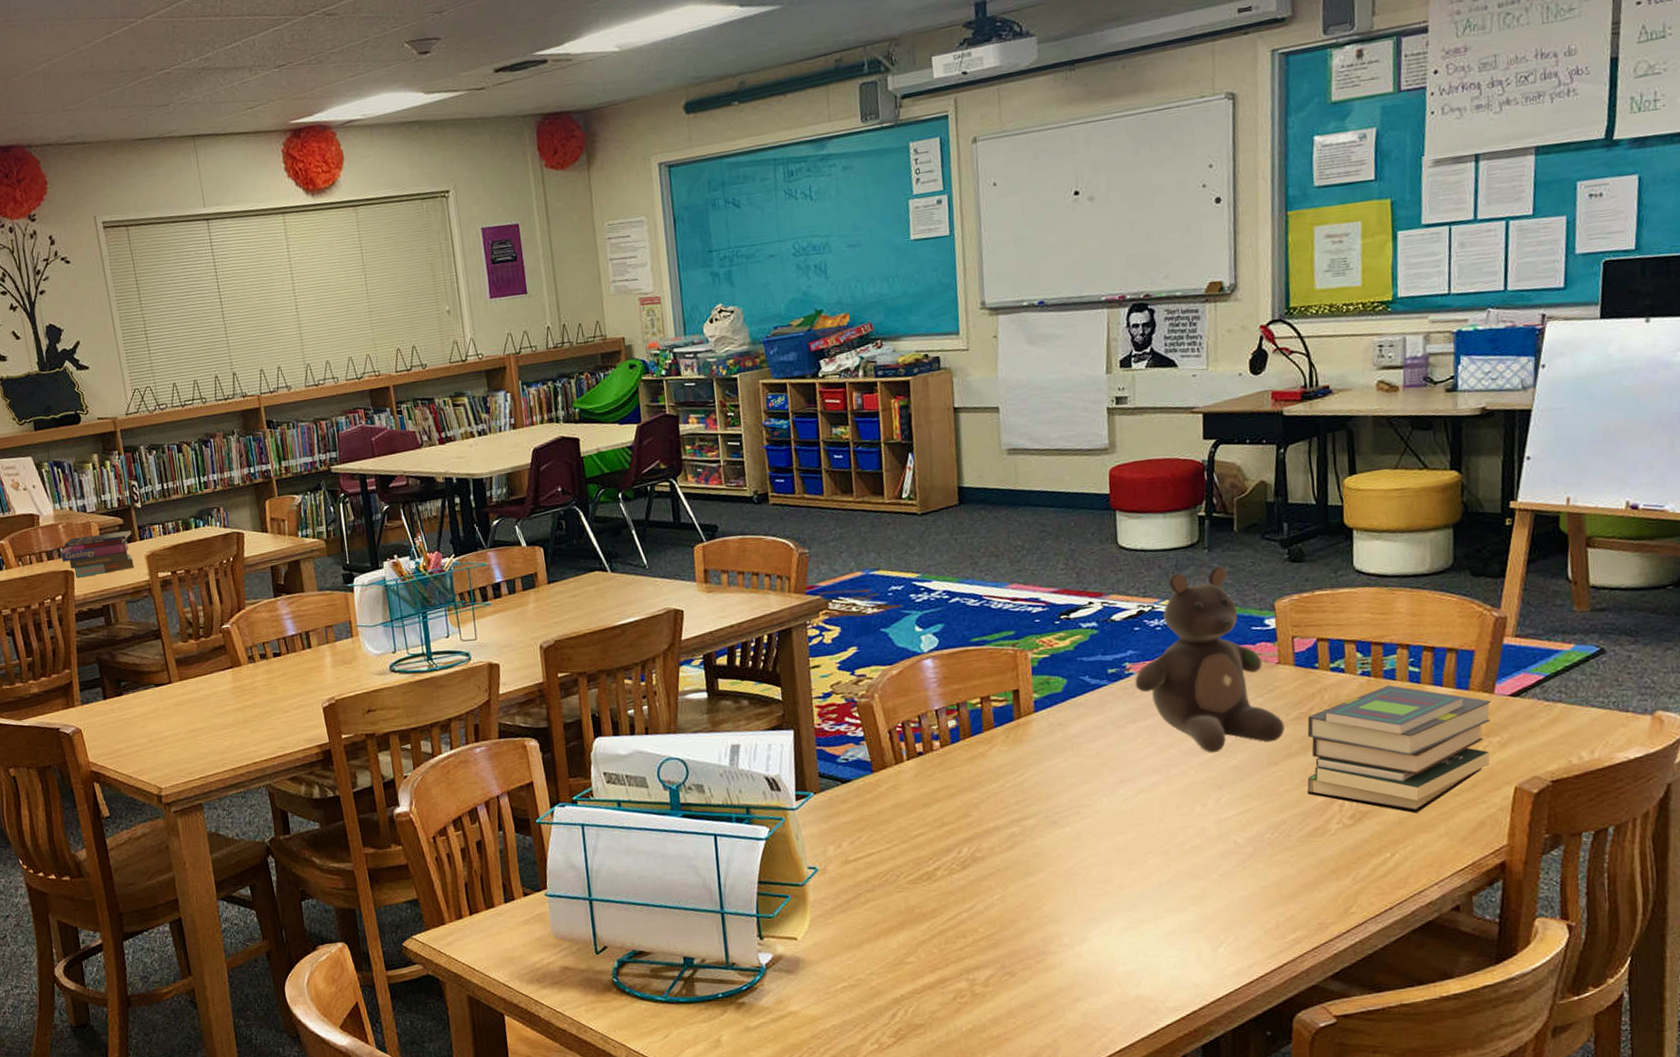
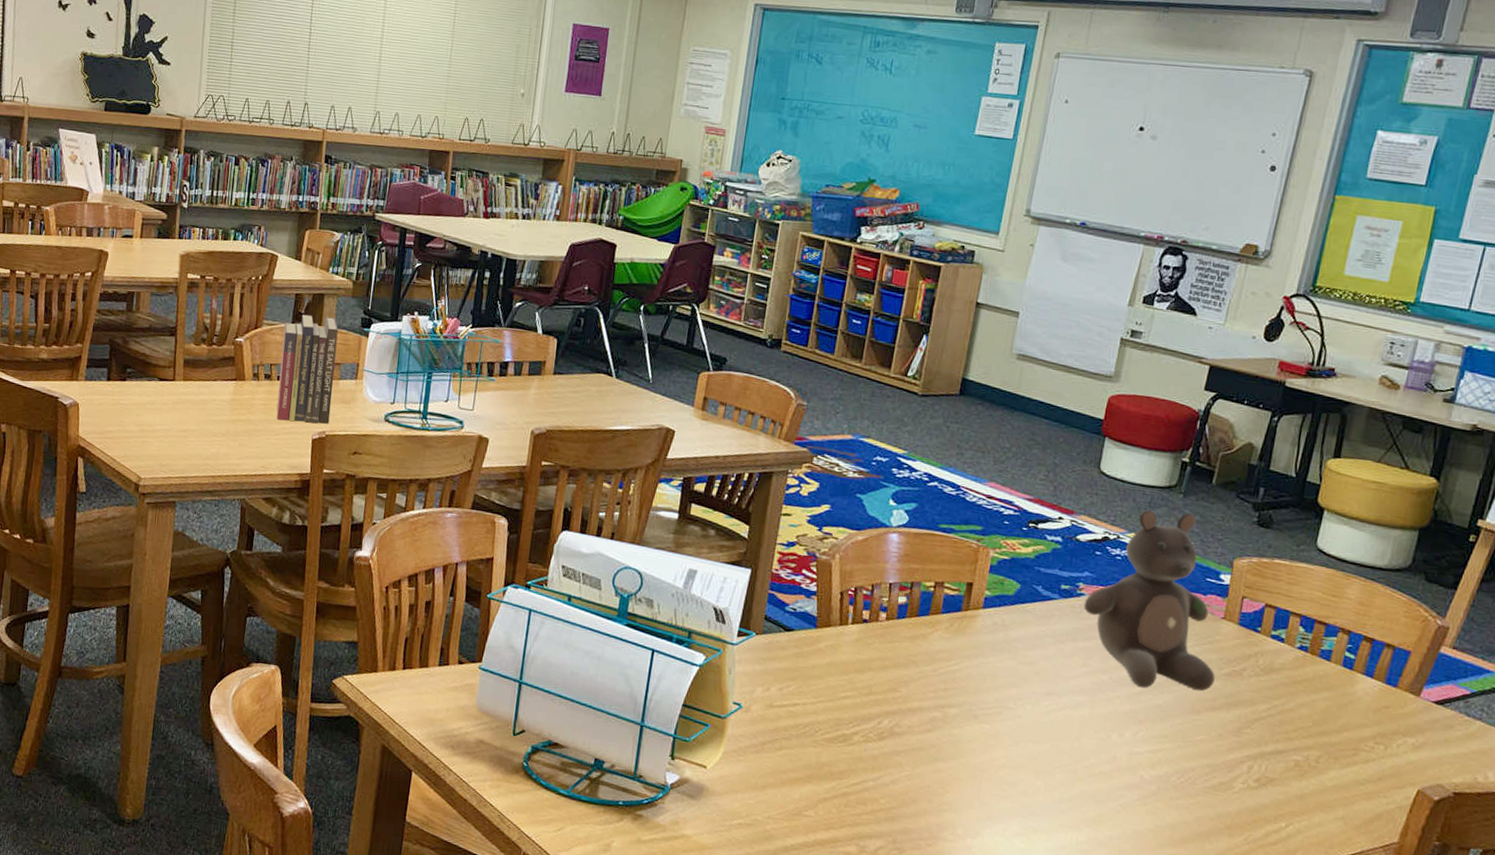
books: present [60,531,134,578] -> none [100,221,172,264]
books: none [267,580,336,697] -> present [276,314,339,424]
books: present [1306,685,1491,814] -> none [1220,664,1415,792]

